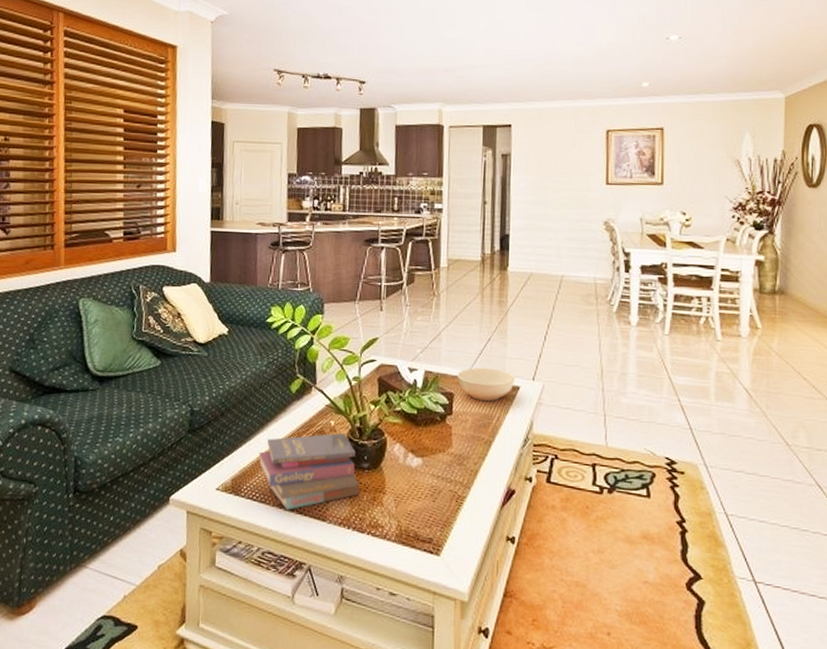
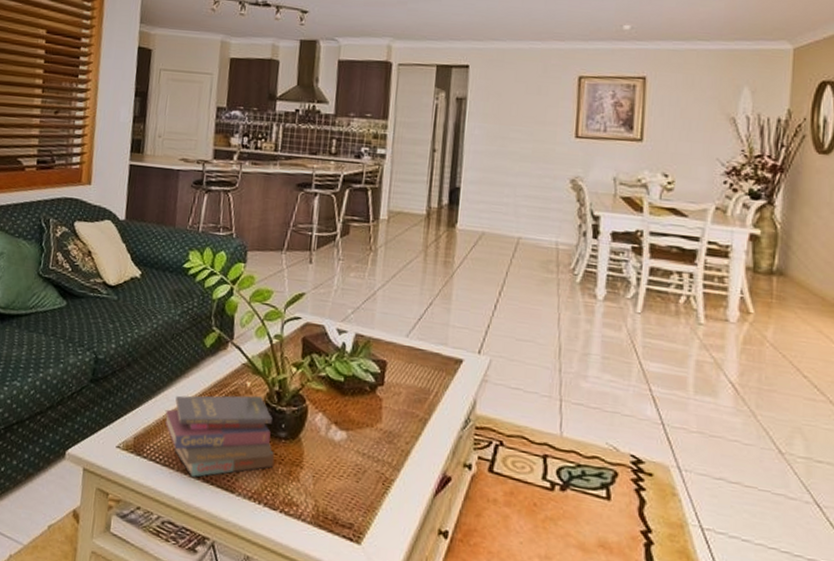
bowl: present [457,367,516,401] -> none [392,334,459,374]

